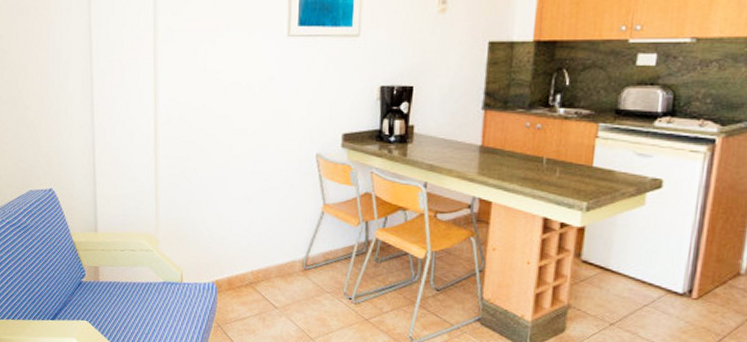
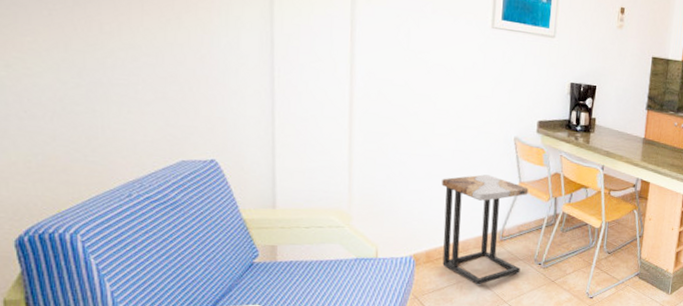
side table: none [241,196,334,318] -> present [441,174,529,285]

